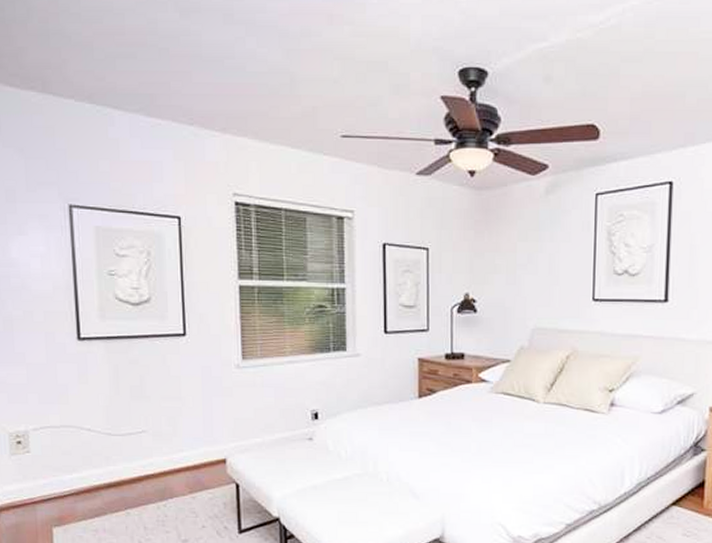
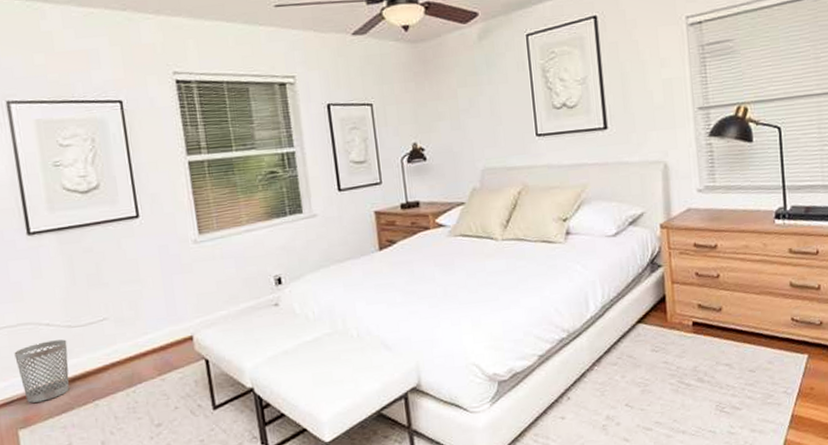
wastebasket: none [55,446,106,503] -> present [14,339,69,403]

